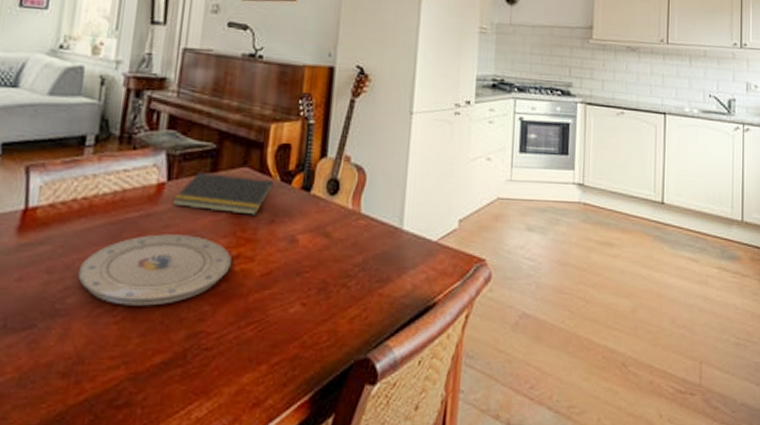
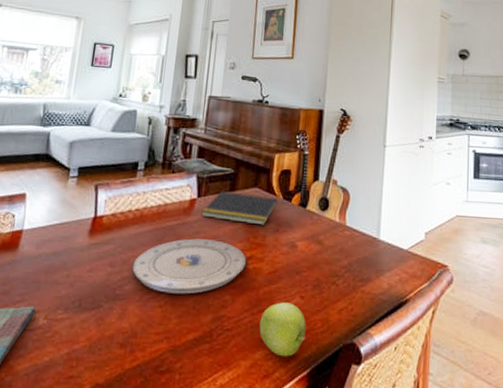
apple: none [247,311,309,380] -> present [259,302,306,357]

